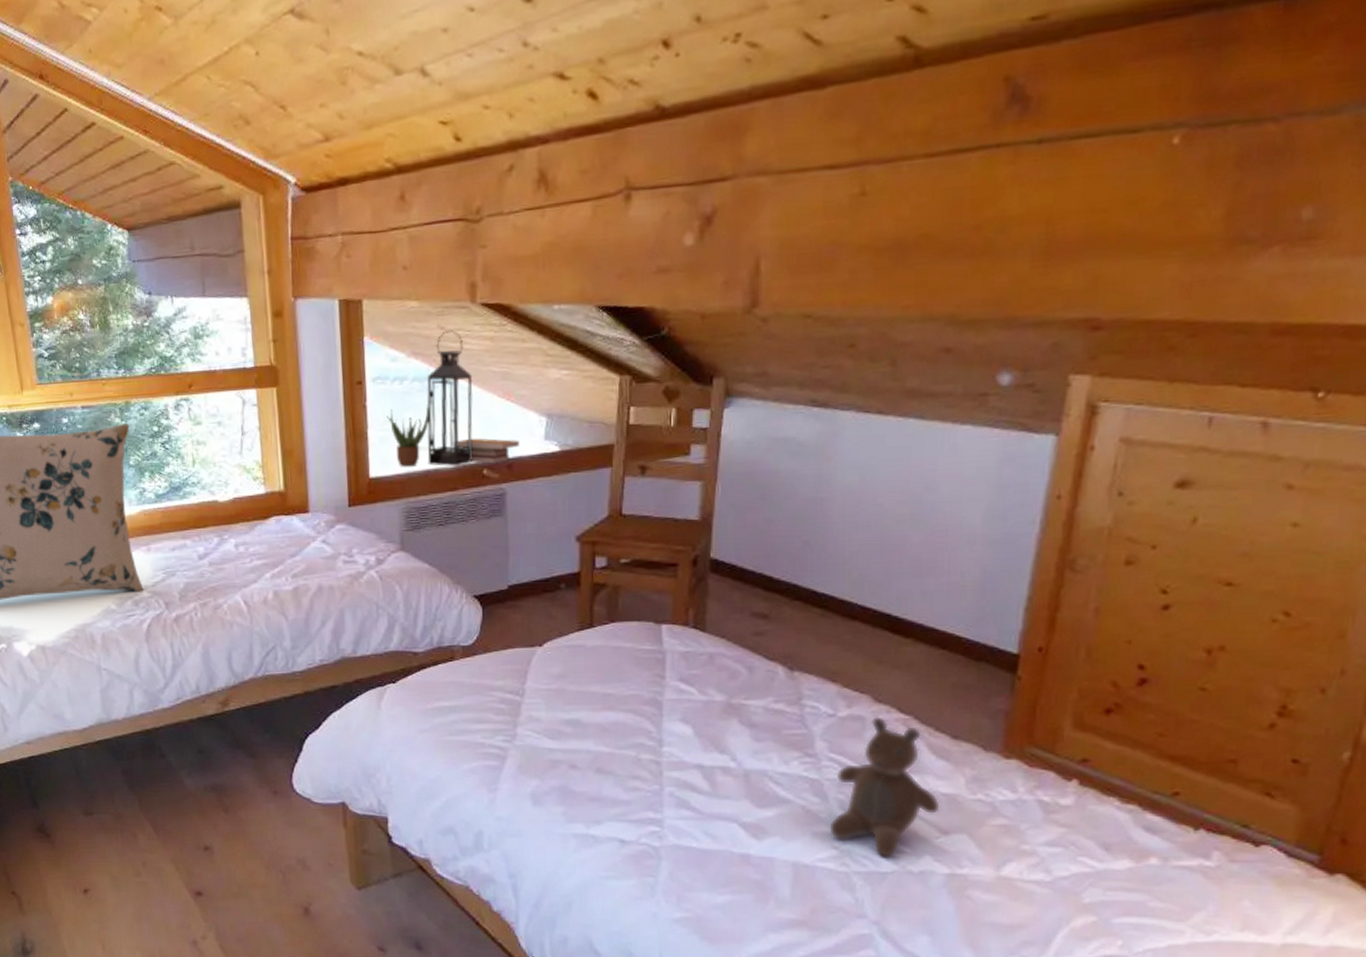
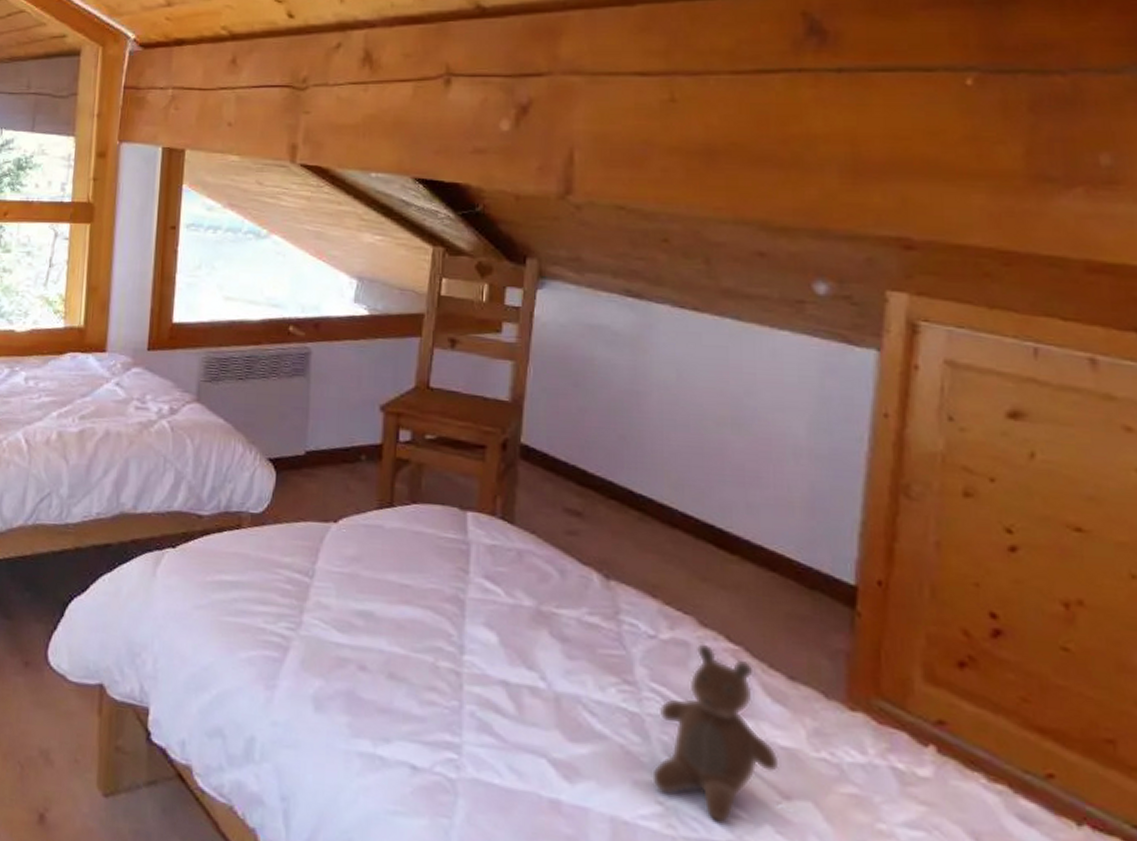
potted plant: present [385,405,430,468] -> none [195,256,240,317]
lantern: present [426,330,473,467] -> none [233,186,286,321]
books: present [457,438,519,464] -> none [265,293,328,322]

